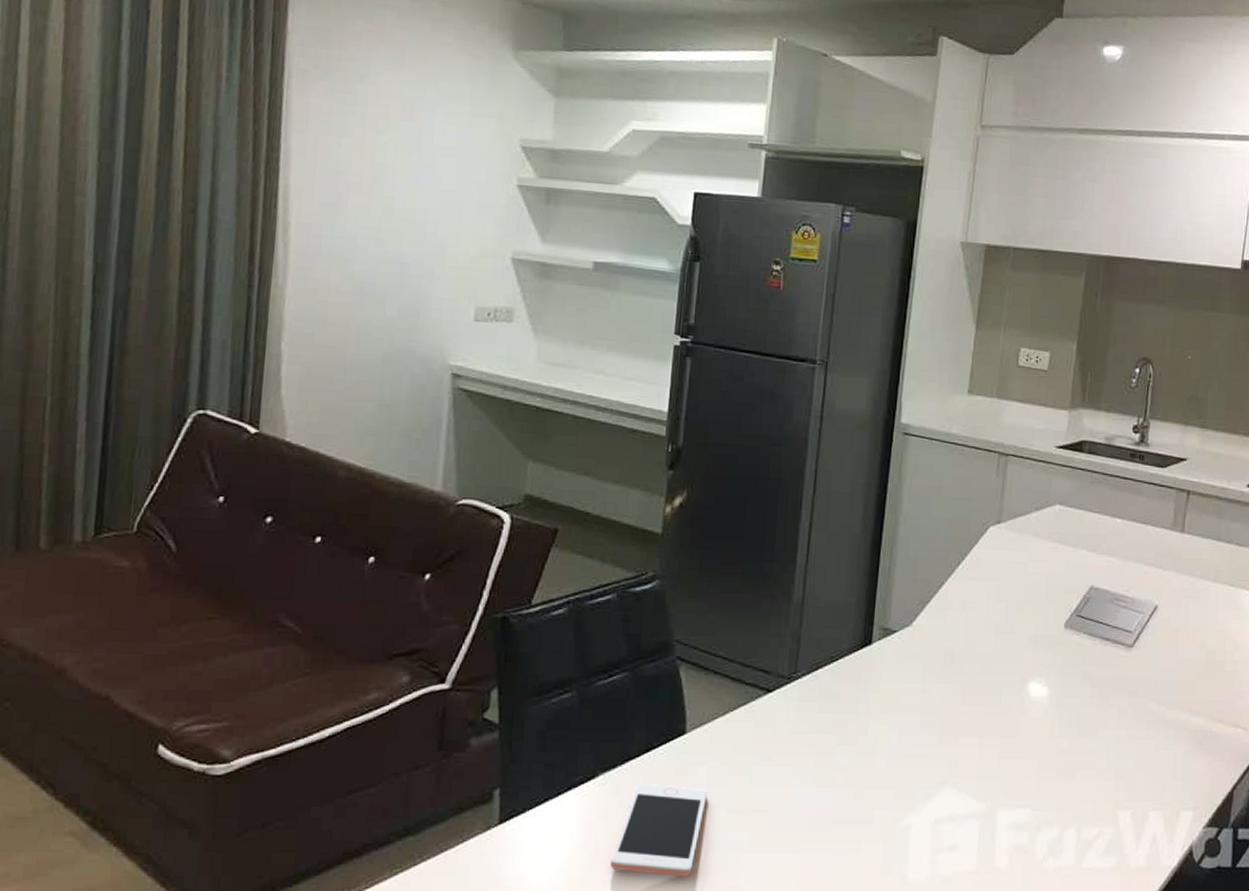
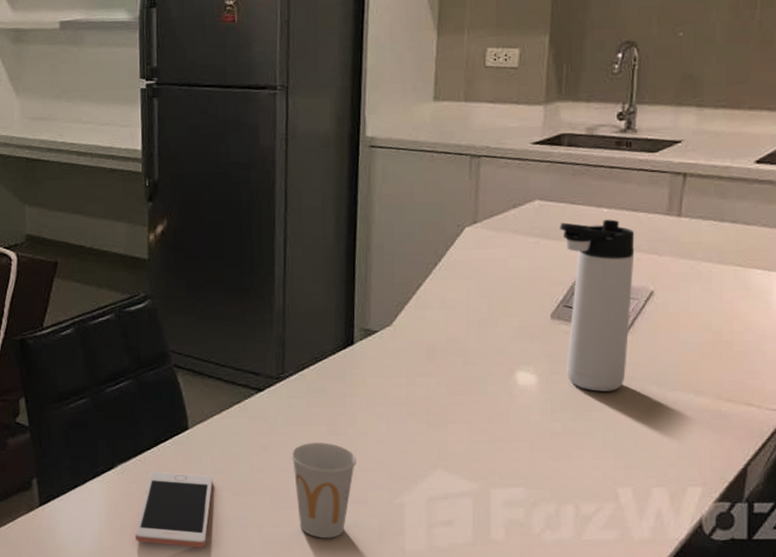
cup: none [796,753,864,865] -> present [291,442,356,538]
thermos bottle: none [1076,529,1144,707] -> present [560,219,635,392]

